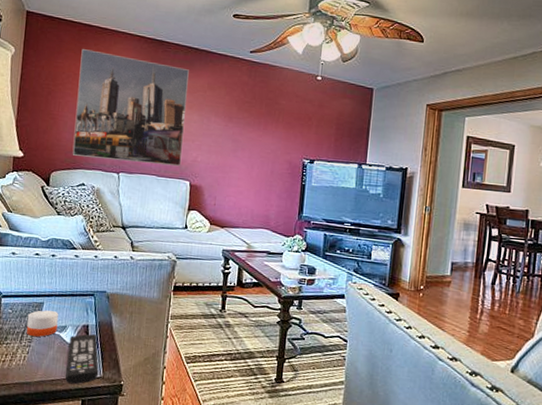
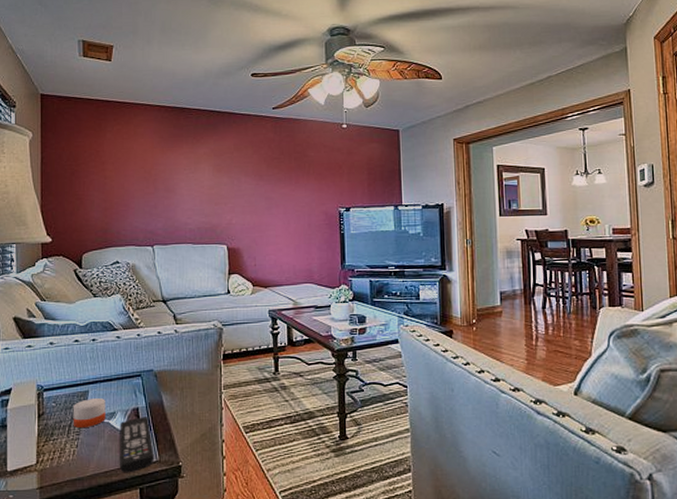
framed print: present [72,49,189,167] -> none [101,125,216,234]

